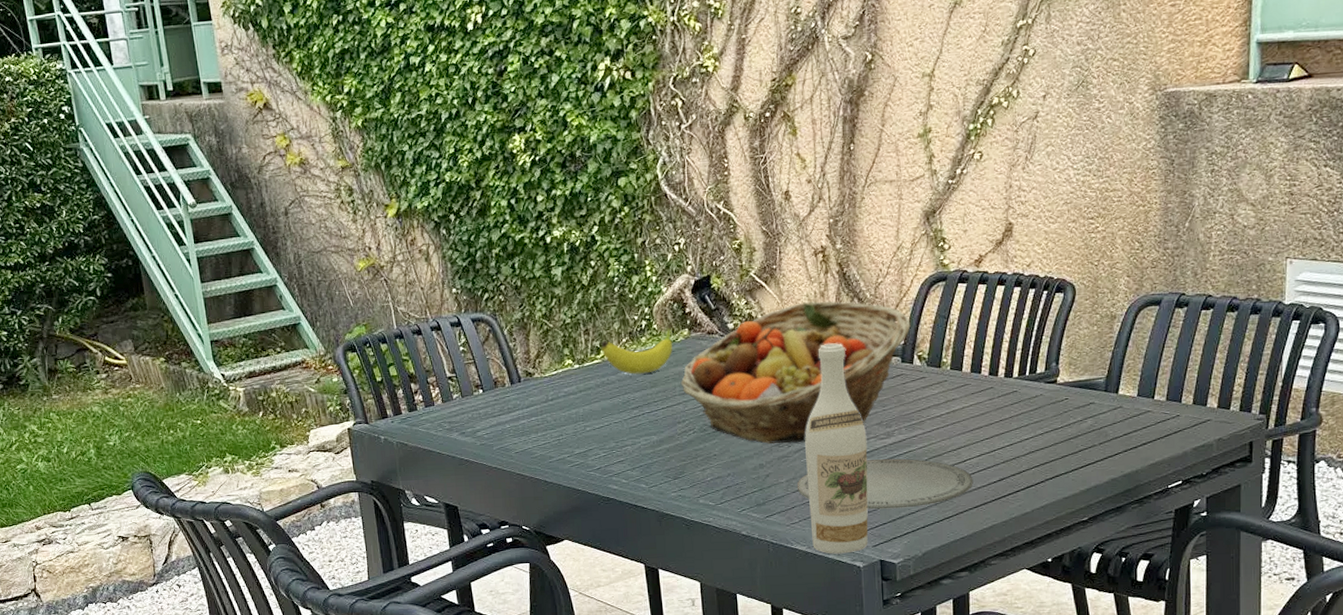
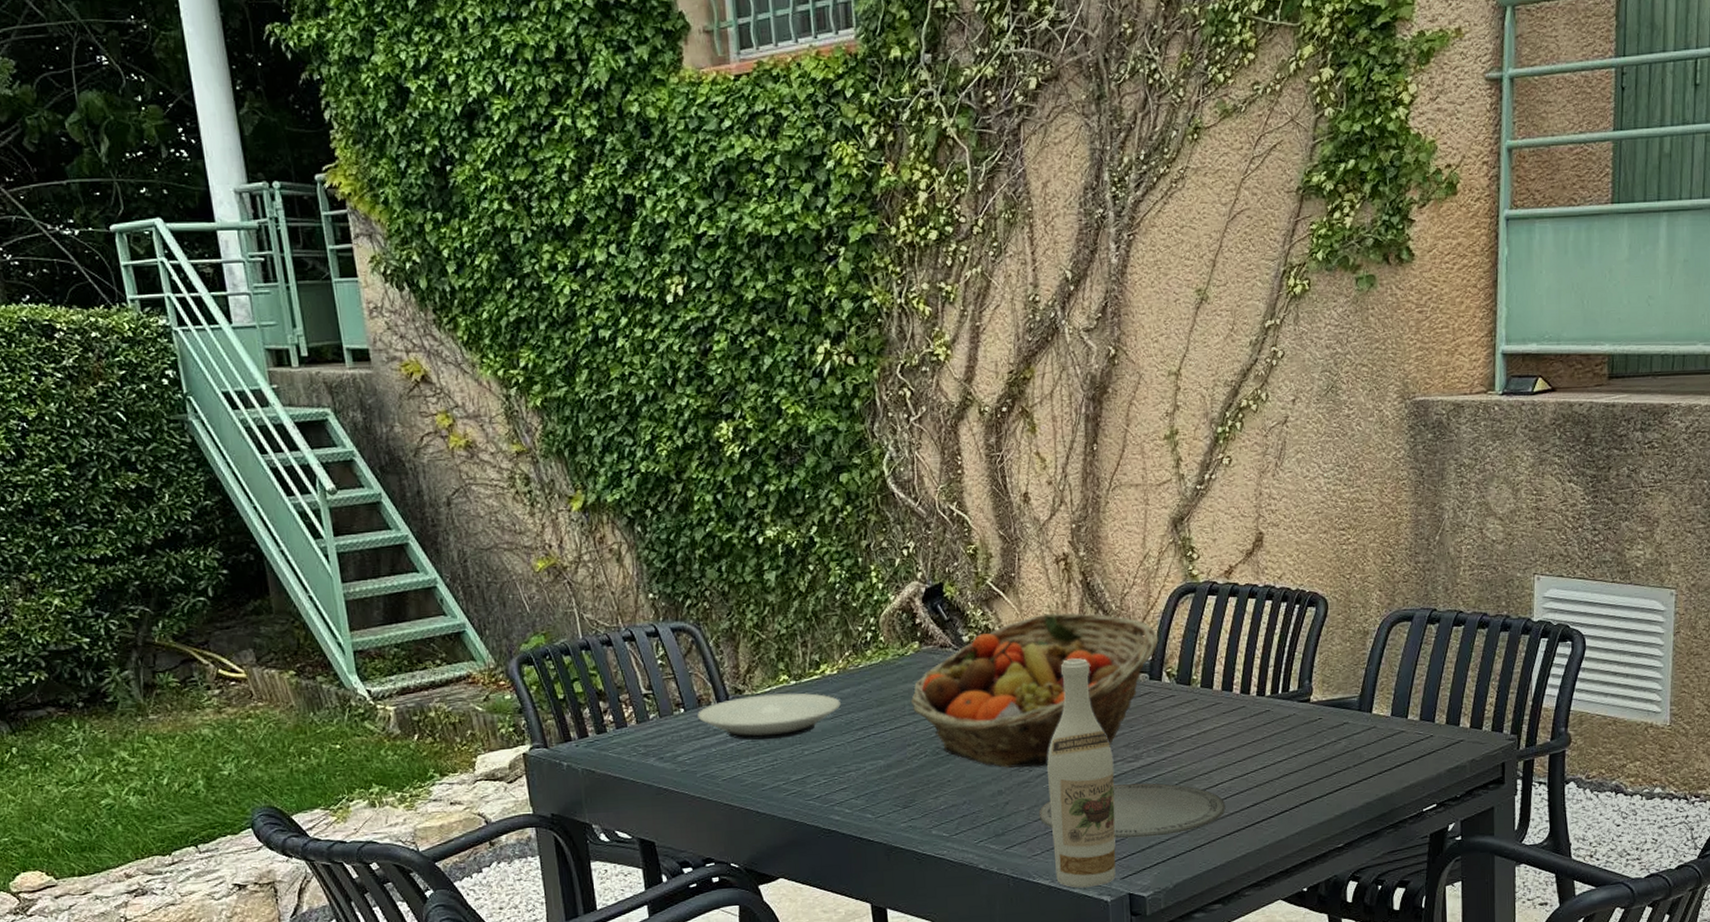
plate: none [494,375,618,418] -> present [697,693,841,741]
fruit: present [601,324,672,375] -> none [821,636,901,692]

